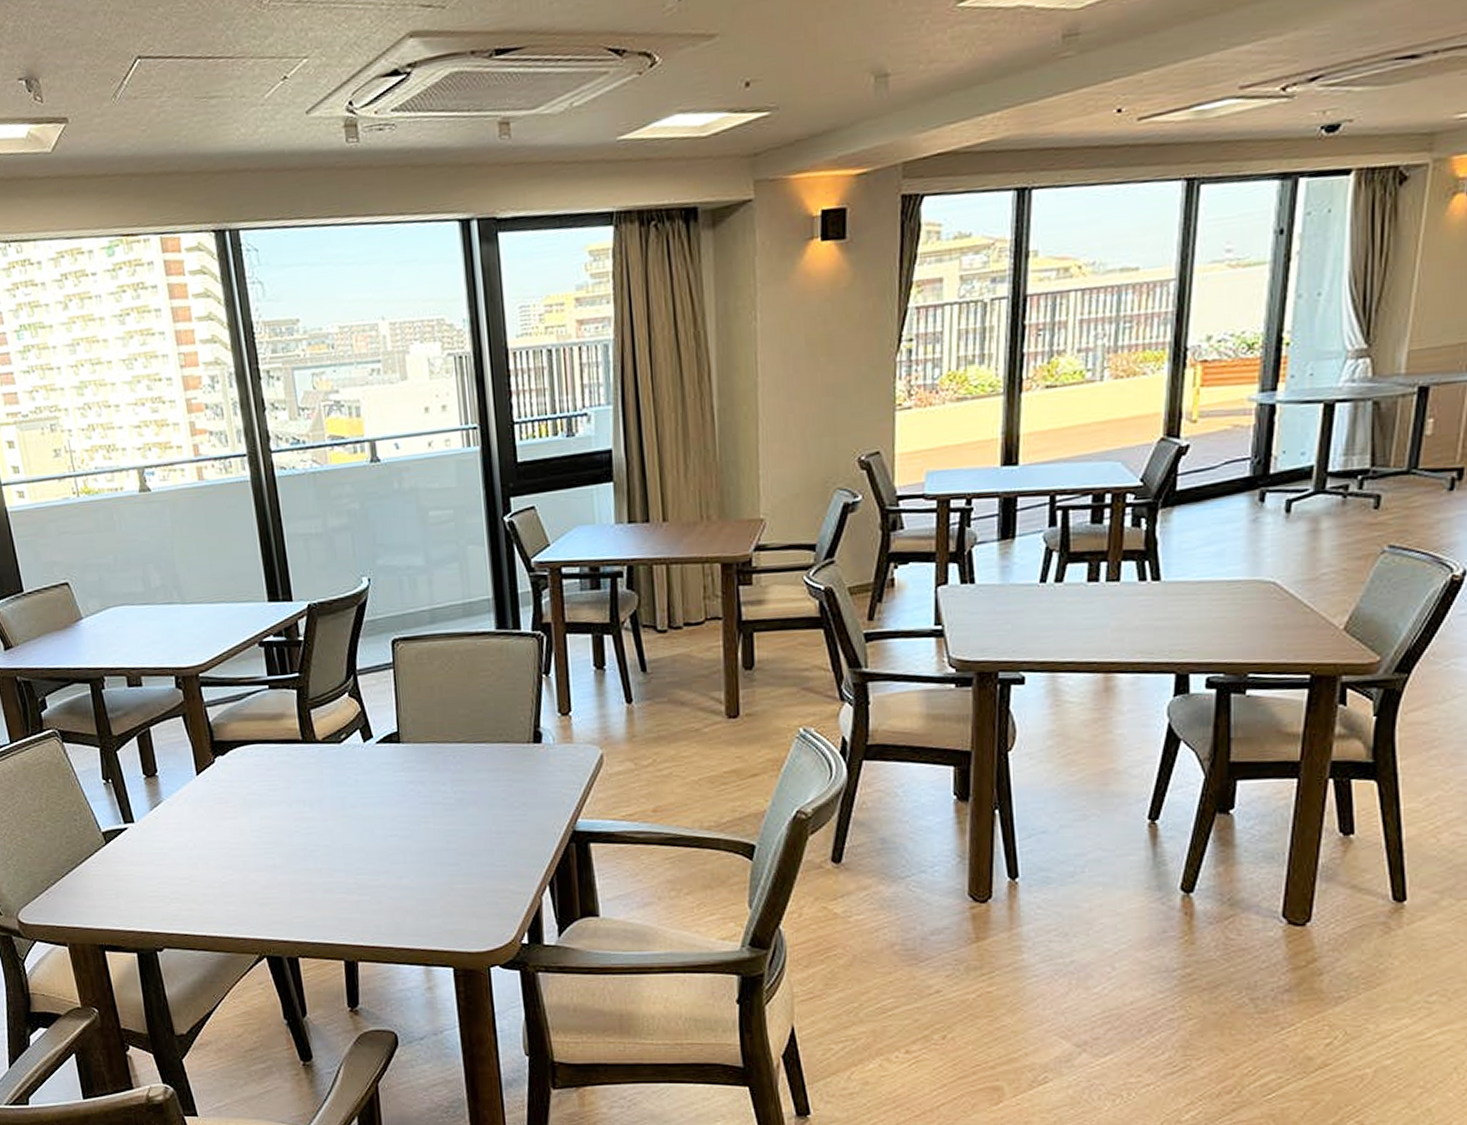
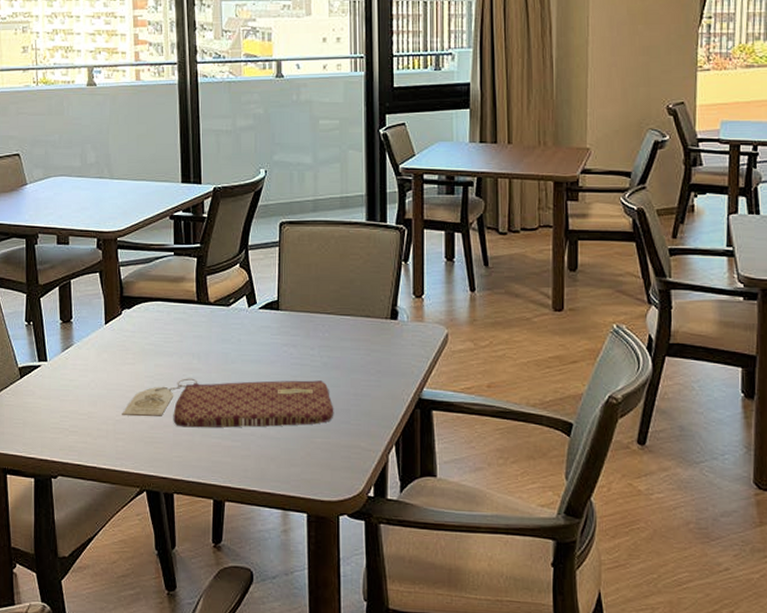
placemat: none [228,820,475,884] -> present [122,378,334,428]

